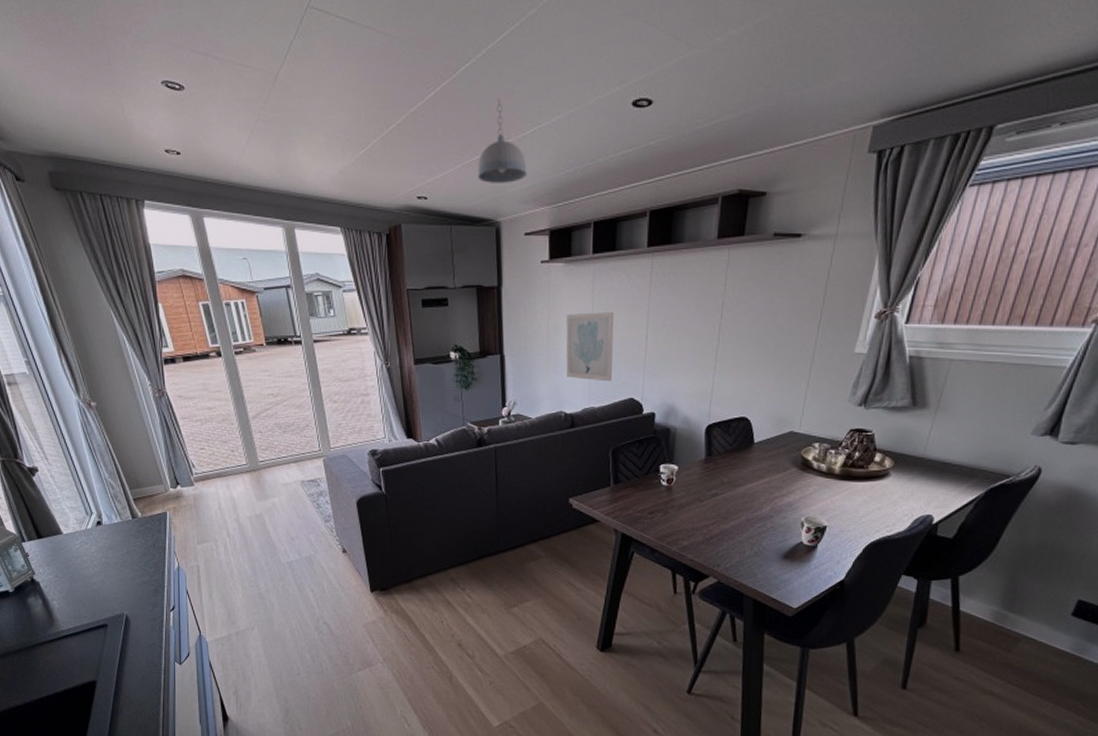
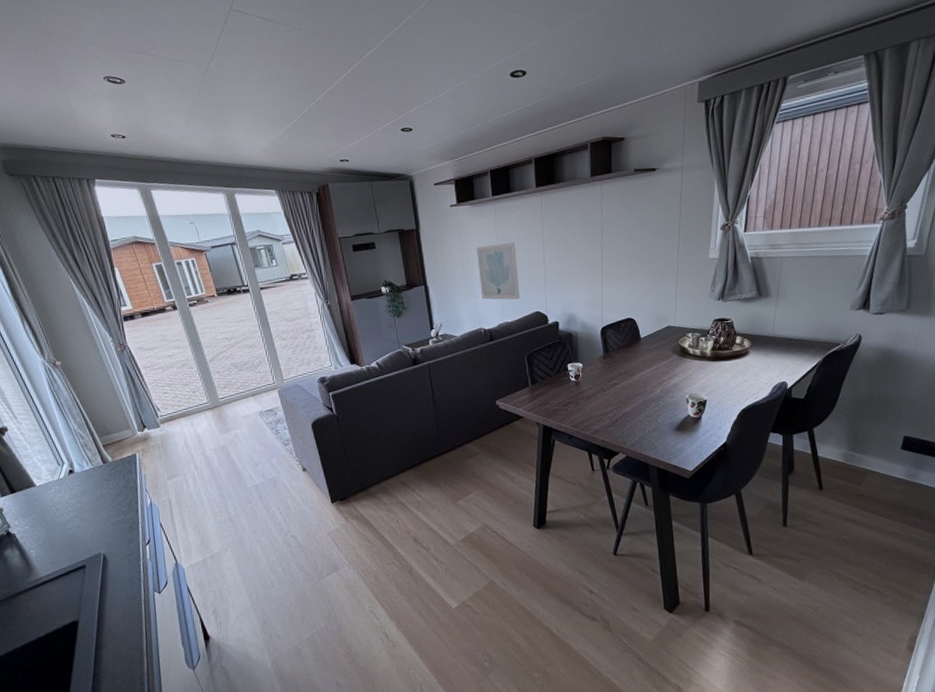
pendant light: present [478,98,527,183] -> none [389,76,431,145]

